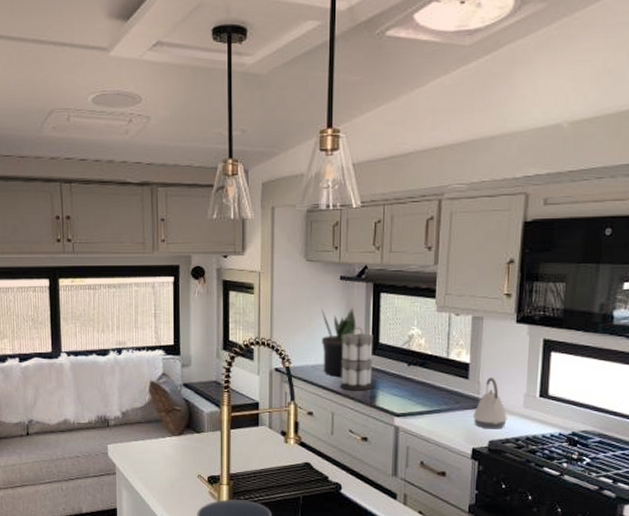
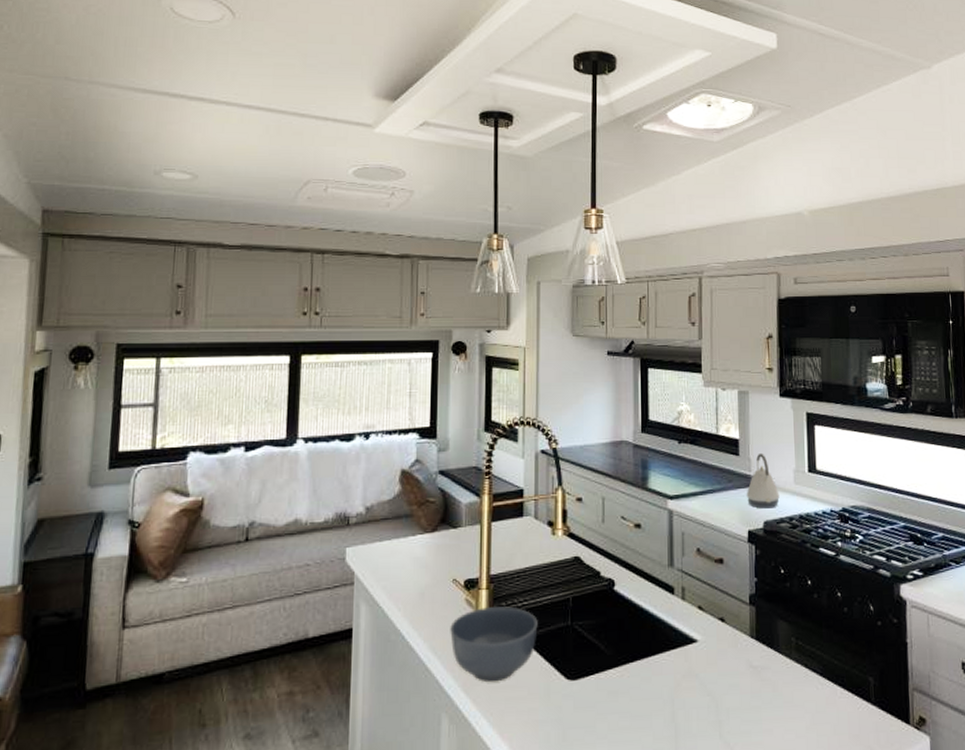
planter: present [321,307,360,377] -> none [589,384,629,458]
spice rack: present [339,327,373,391] -> none [610,403,643,473]

